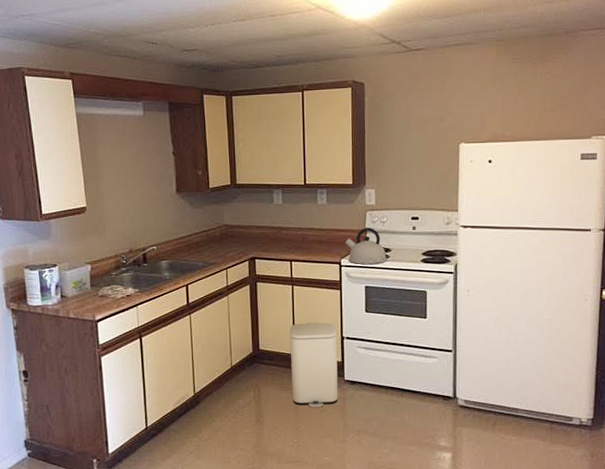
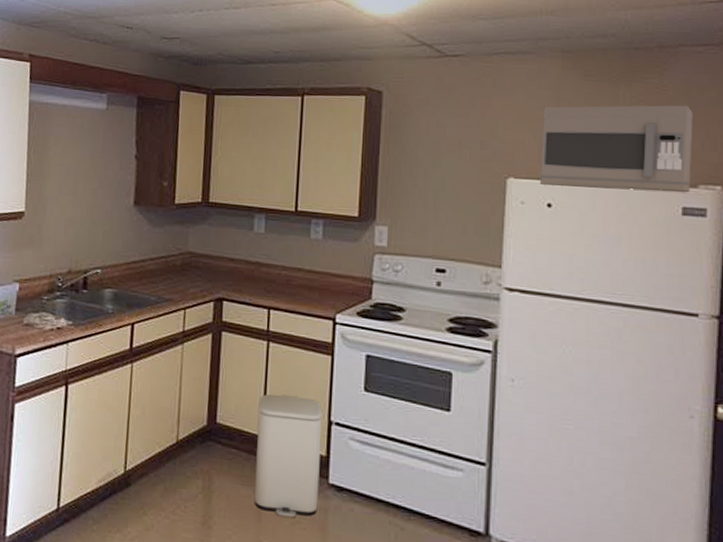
kettle: present [344,228,387,265] -> none [342,276,399,327]
microwave: none [483,77,588,146] -> present [540,105,693,192]

